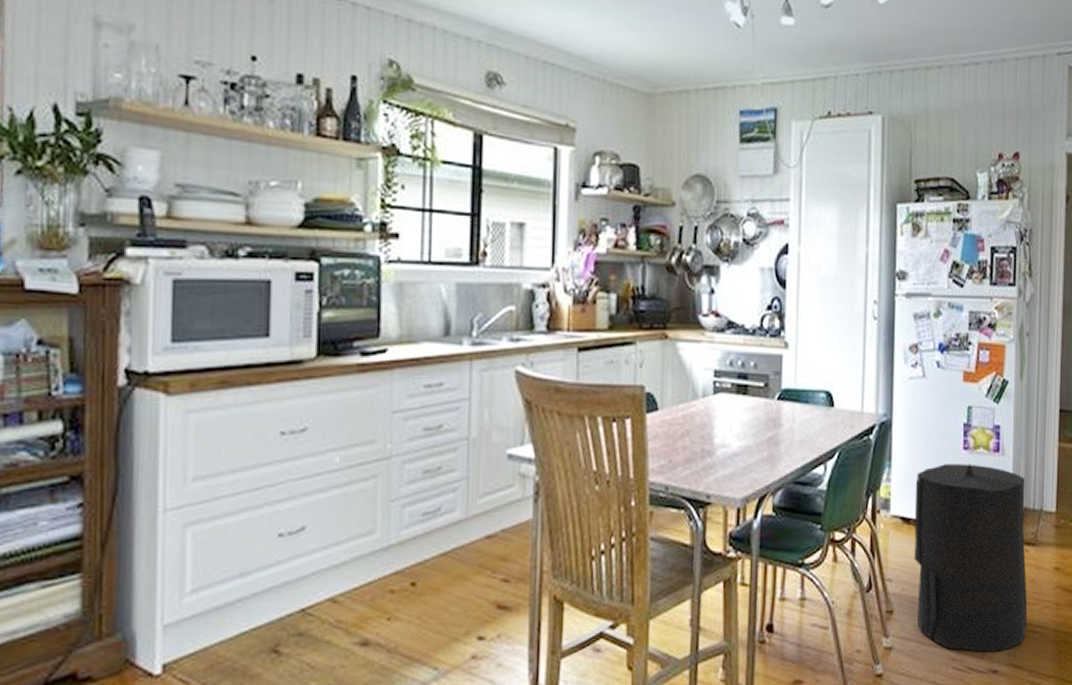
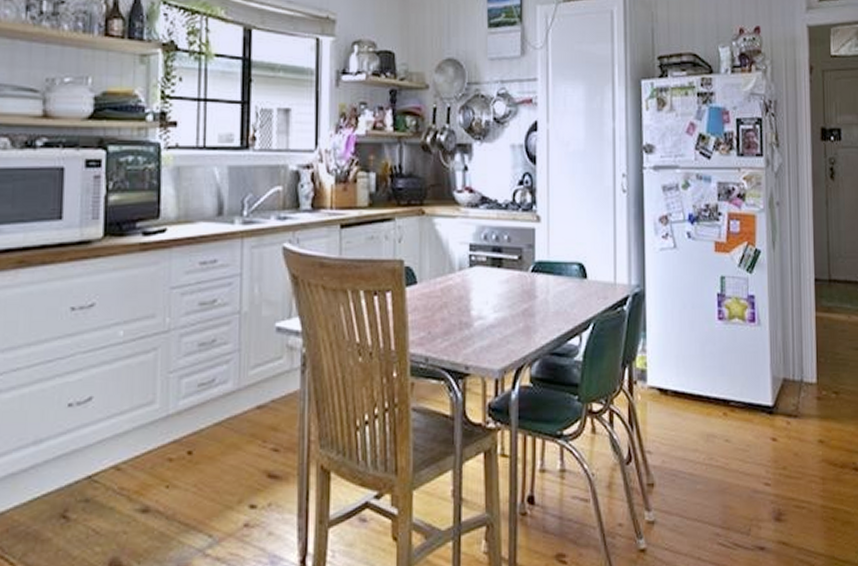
trash can: present [914,462,1028,652] -> none [671,333,793,528]

